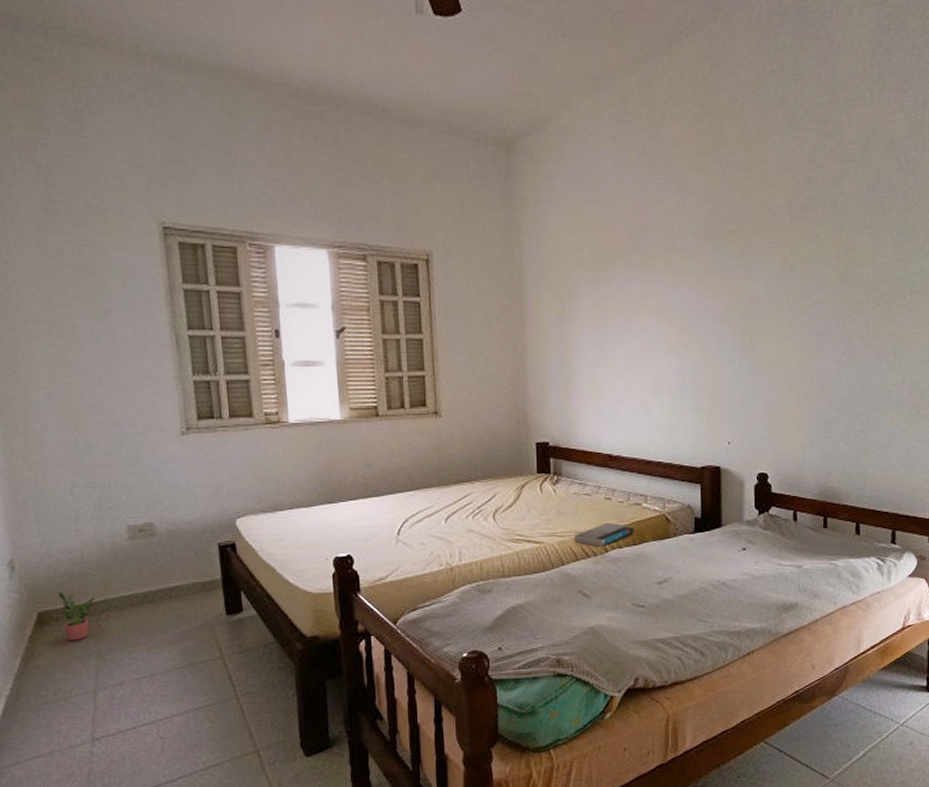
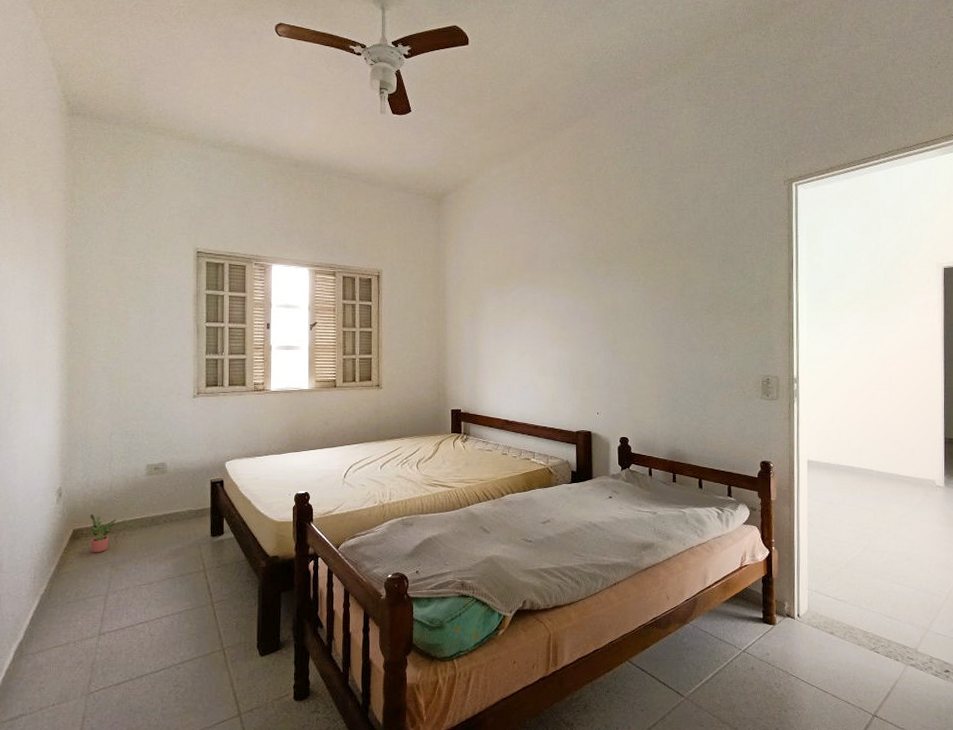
book: present [575,522,634,546] -> none [478,473,524,492]

